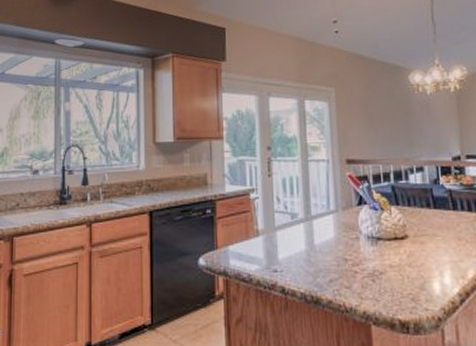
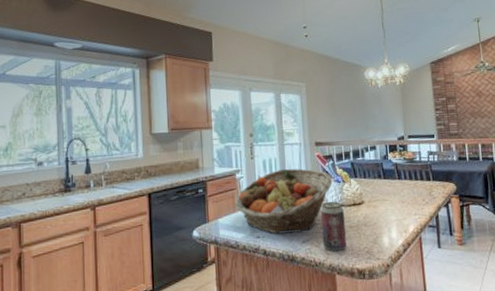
fruit basket: none [247,189,368,269] -> present [234,168,333,234]
beverage can: none [352,234,385,295] -> present [321,202,347,251]

